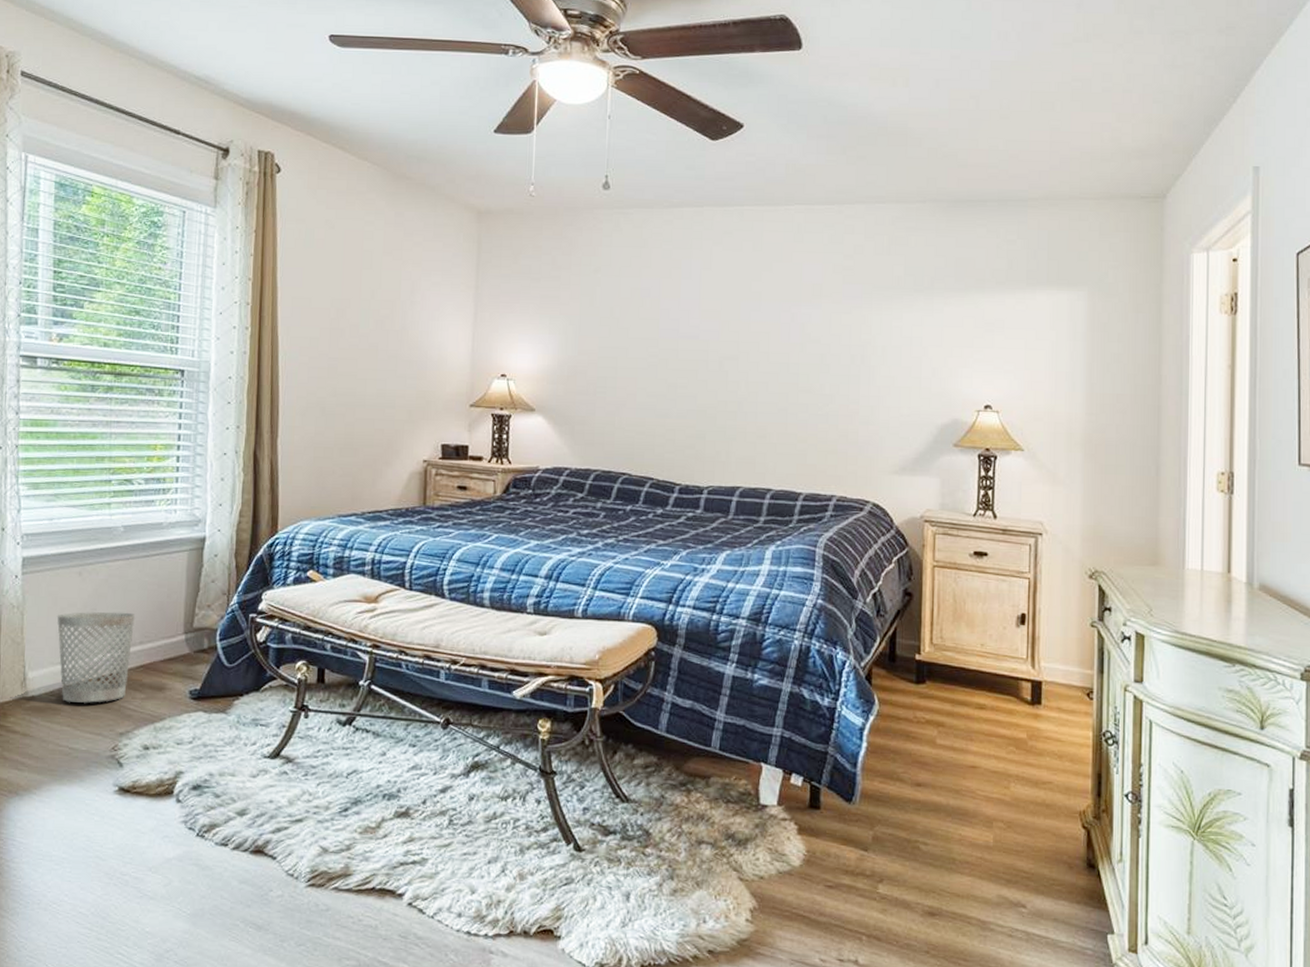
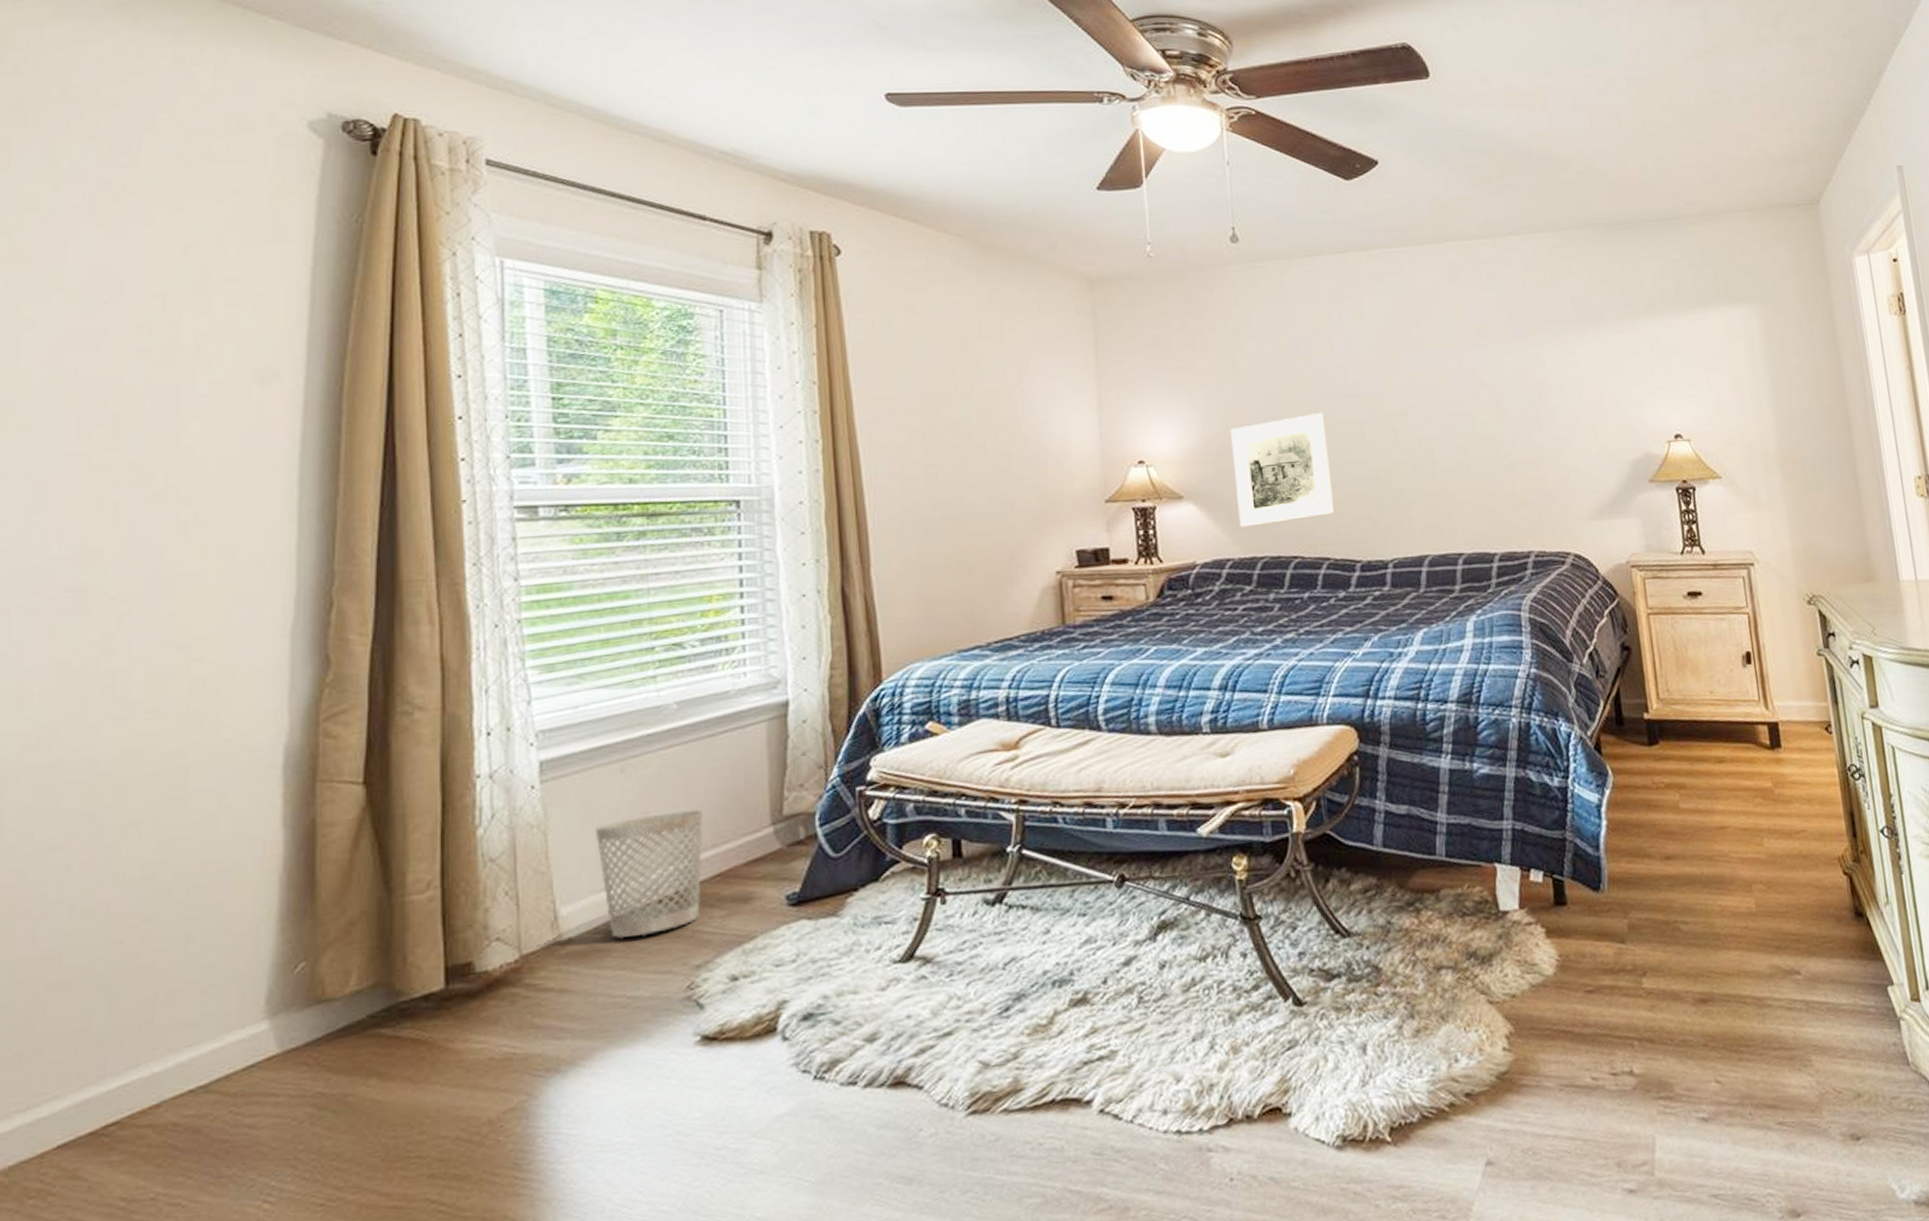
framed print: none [579,349,665,443] -> present [1230,413,1335,527]

